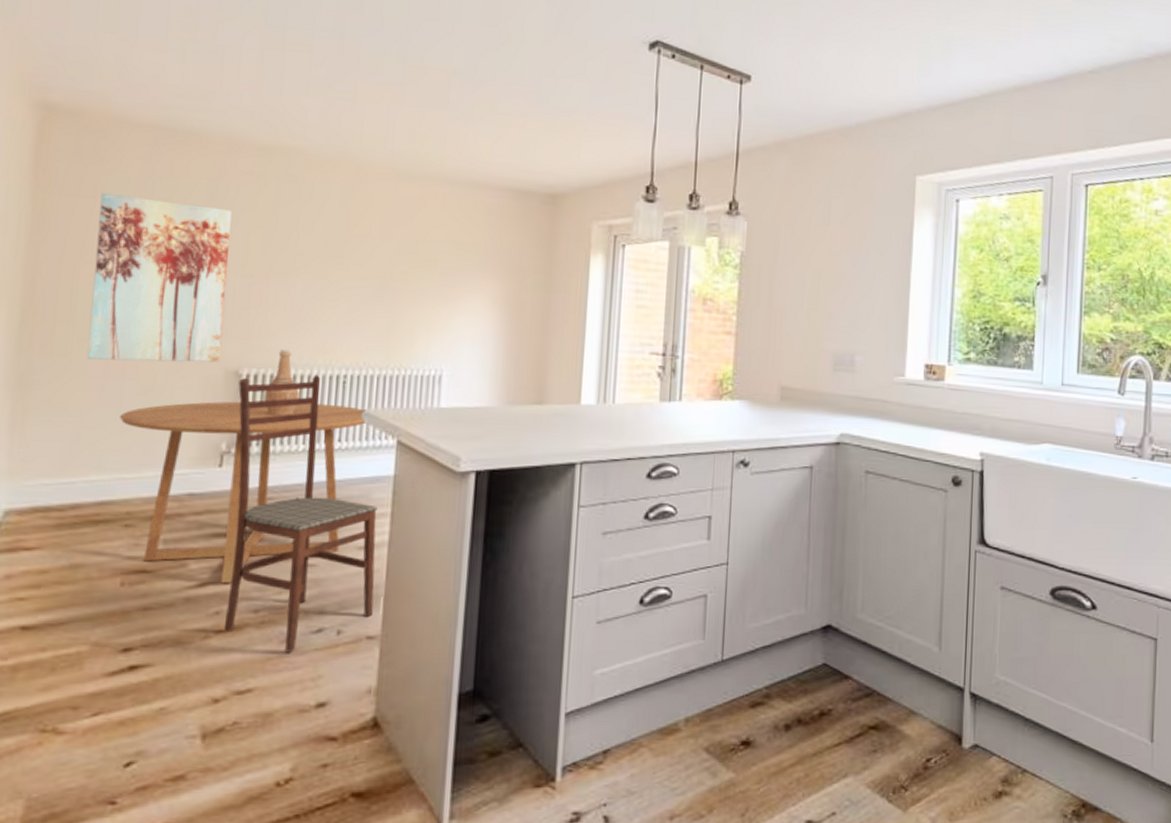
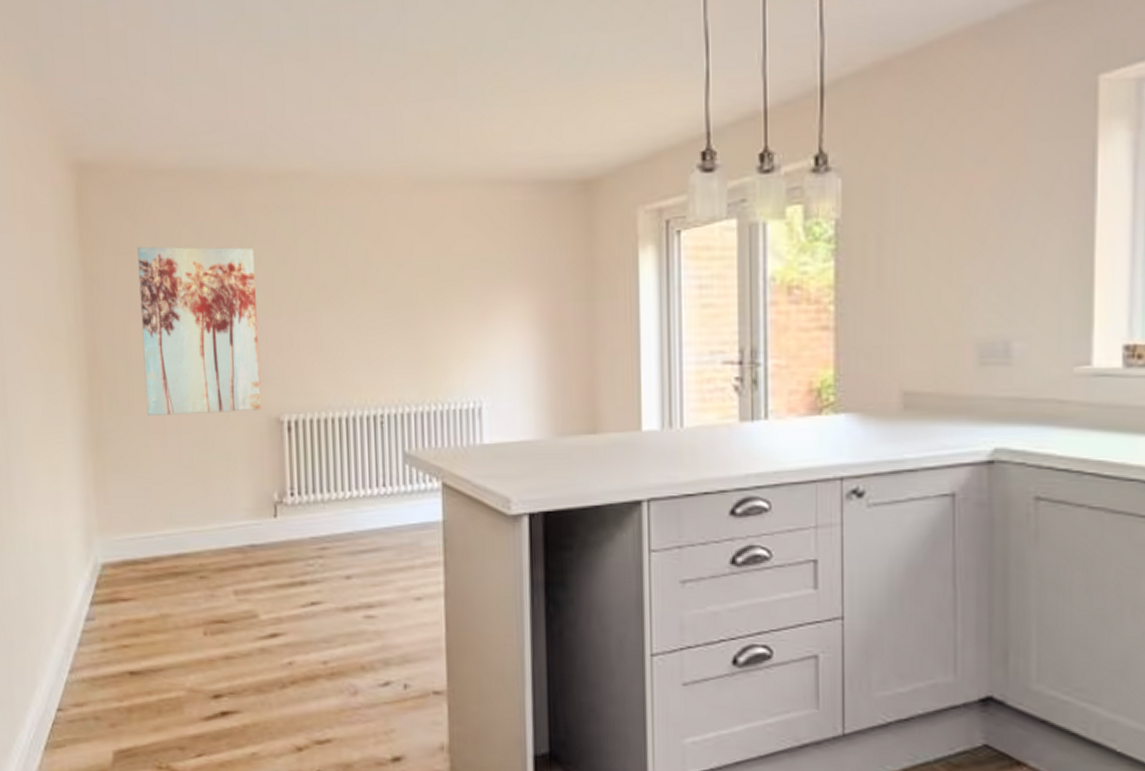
dining table: present [120,401,367,584] -> none [182,447,410,635]
dining chair: present [223,374,378,653] -> none [282,416,437,705]
vase: present [264,350,299,416] -> none [306,392,340,462]

